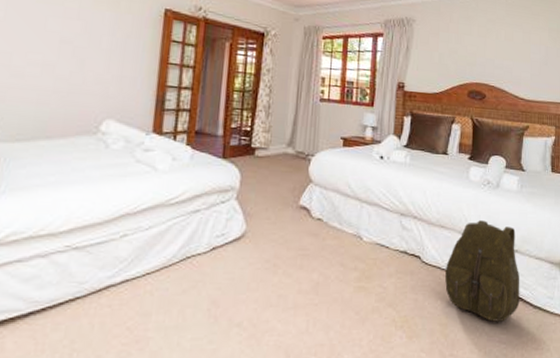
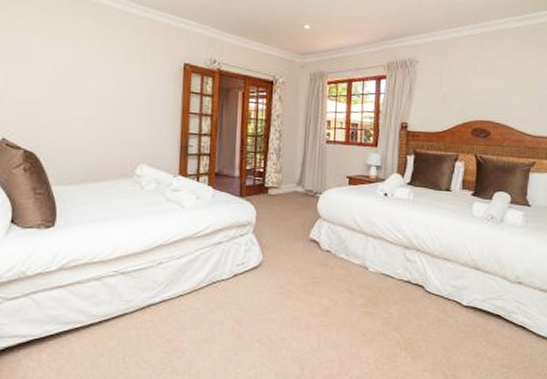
backpack: present [445,220,520,322] -> none [448,253,524,348]

